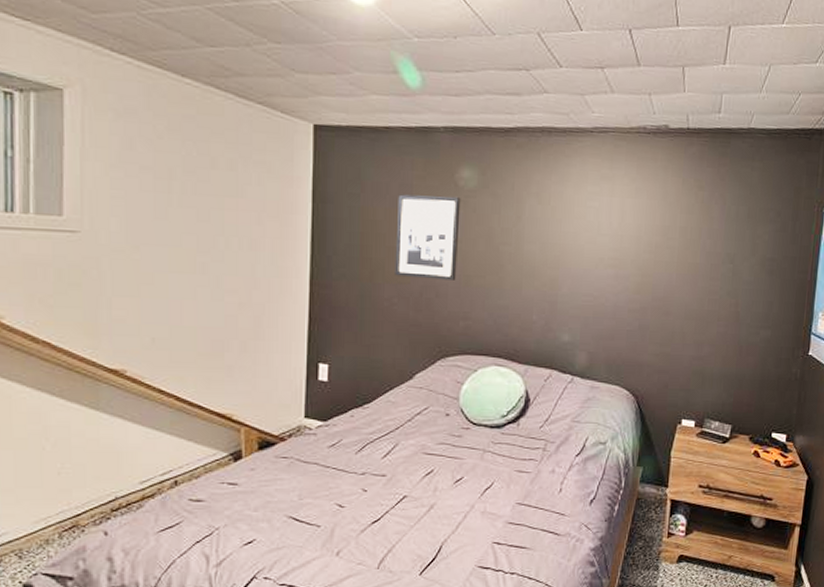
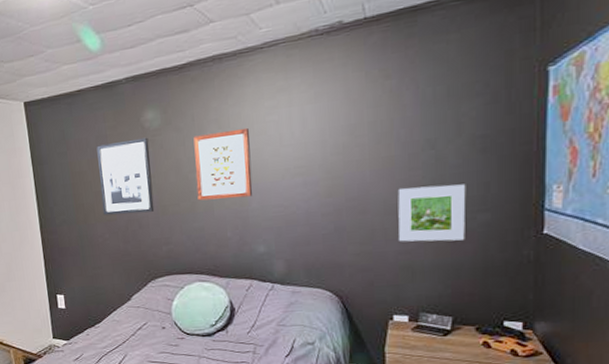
wall art: none [506,206,569,281] -> present [193,127,253,201]
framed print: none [695,296,754,353] -> present [397,184,466,242]

